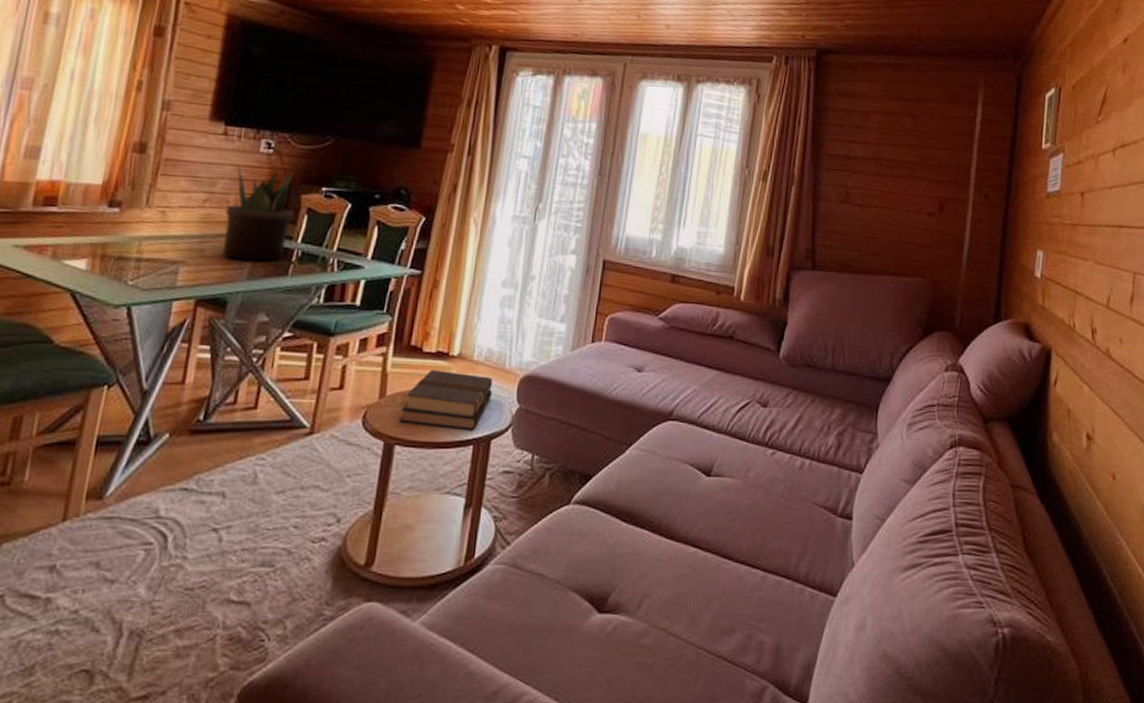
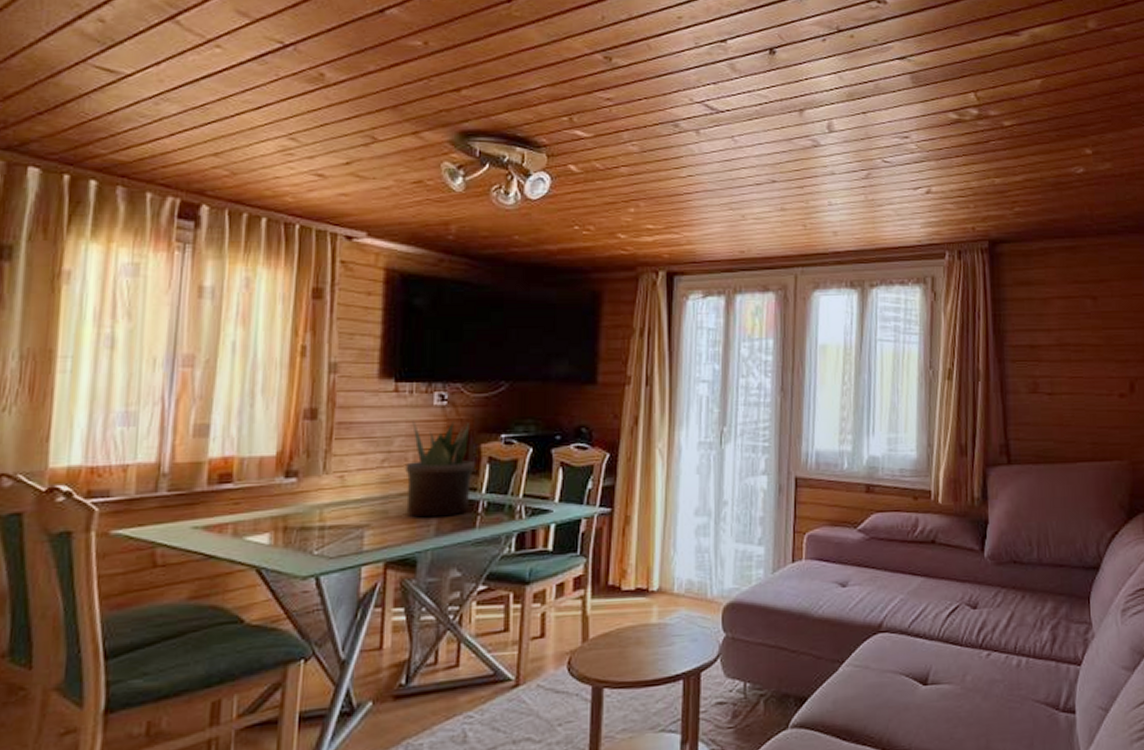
book: present [399,370,493,430] -> none [605,607,696,665]

